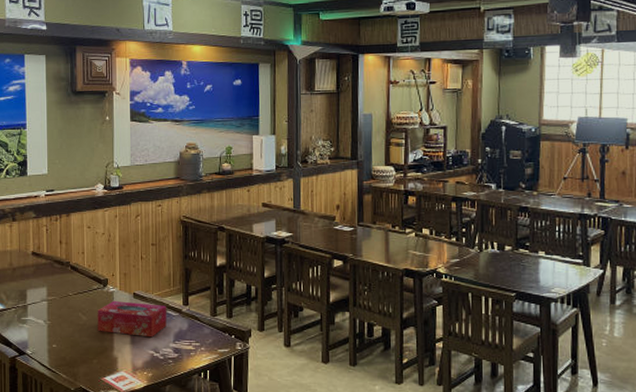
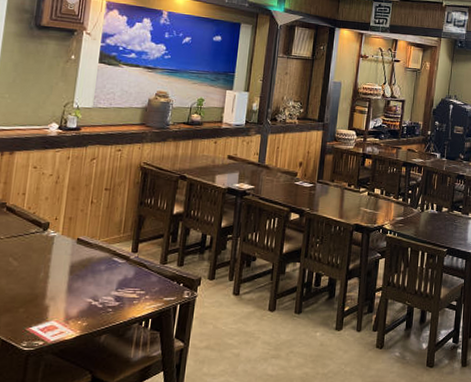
tissue box: present [97,301,167,338] -> none [29,246,113,285]

